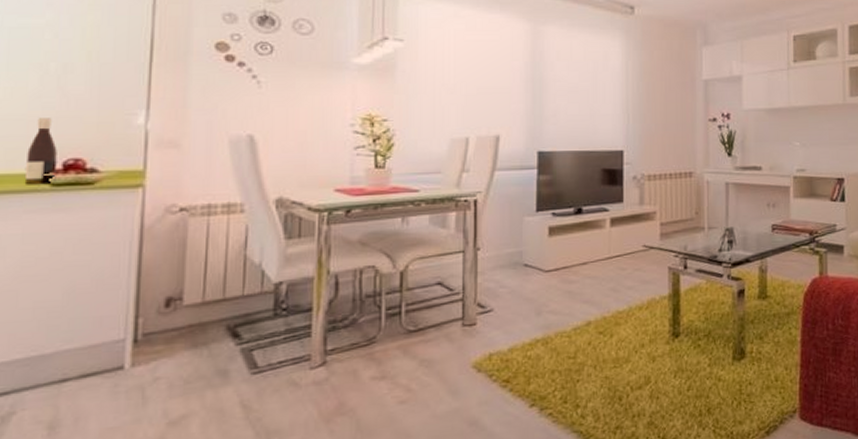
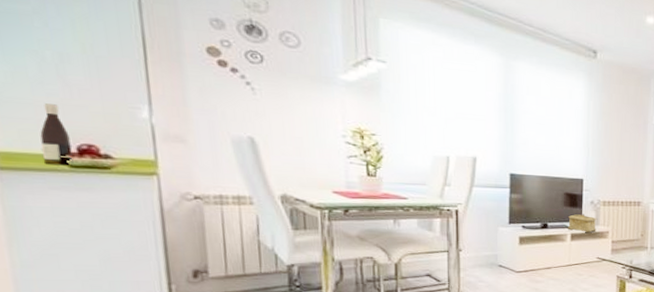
decorative box: none [605,192,642,216] -> present [567,214,598,234]

